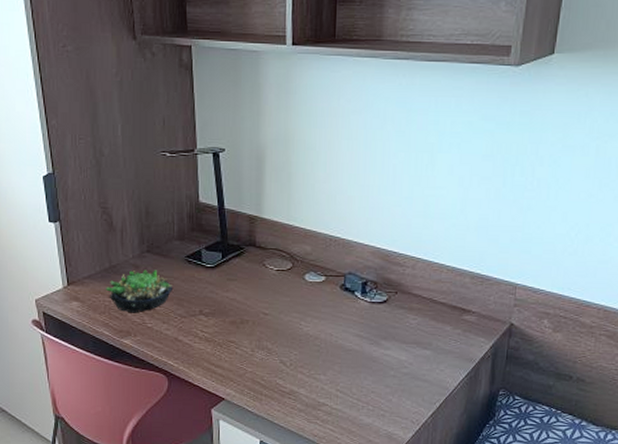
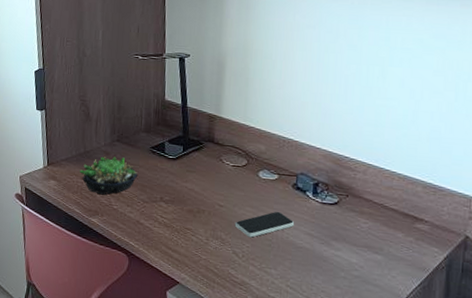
smartphone: none [281,314,344,345] -> present [234,211,295,238]

